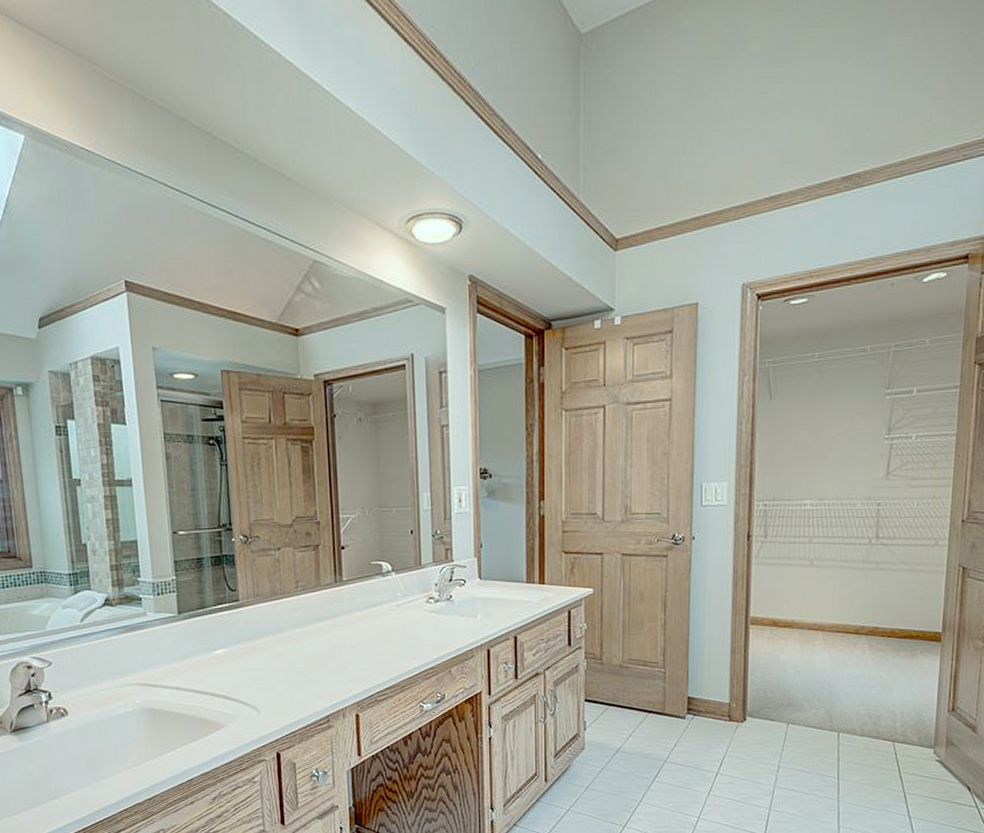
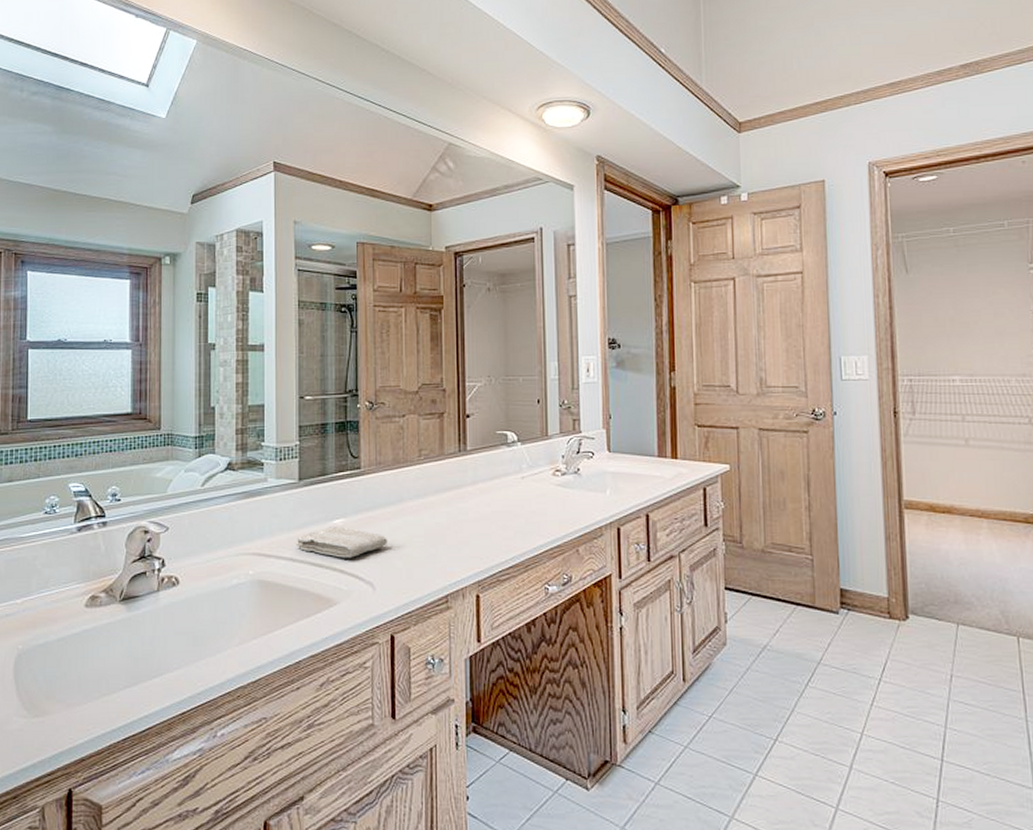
washcloth: none [179,657,269,685] -> present [295,527,387,558]

